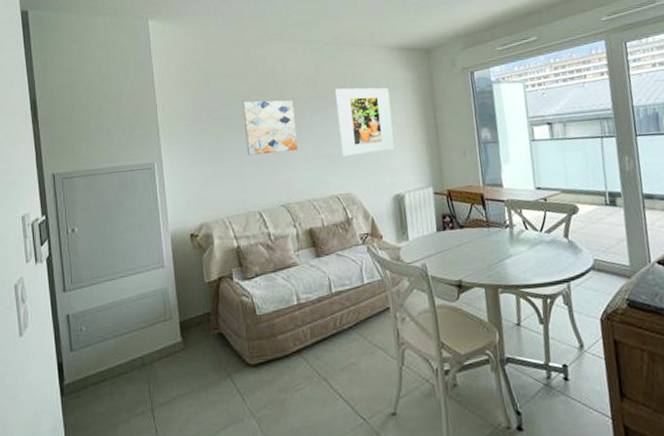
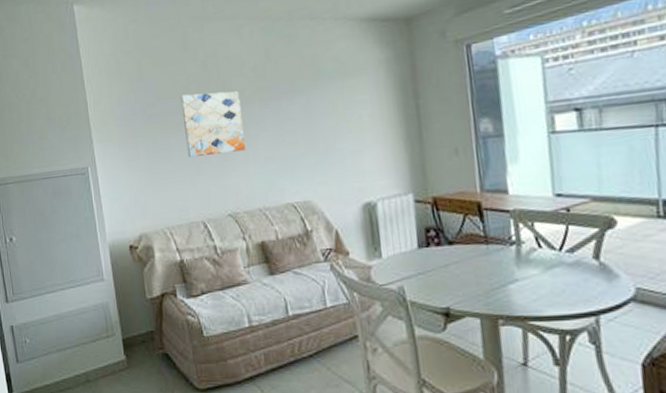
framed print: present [334,87,395,157] -> none [288,70,364,157]

